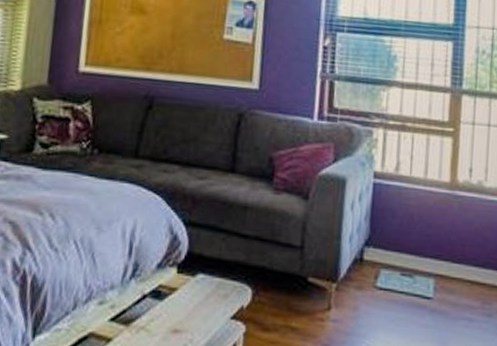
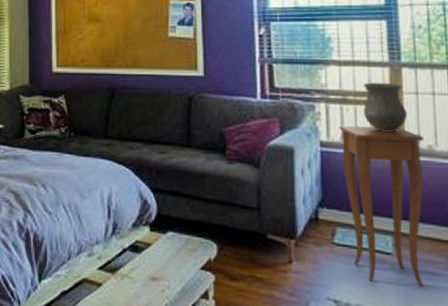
side table: none [394,156,475,333] -> present [339,126,424,286]
vase: none [420,108,463,164] -> present [363,82,408,131]

